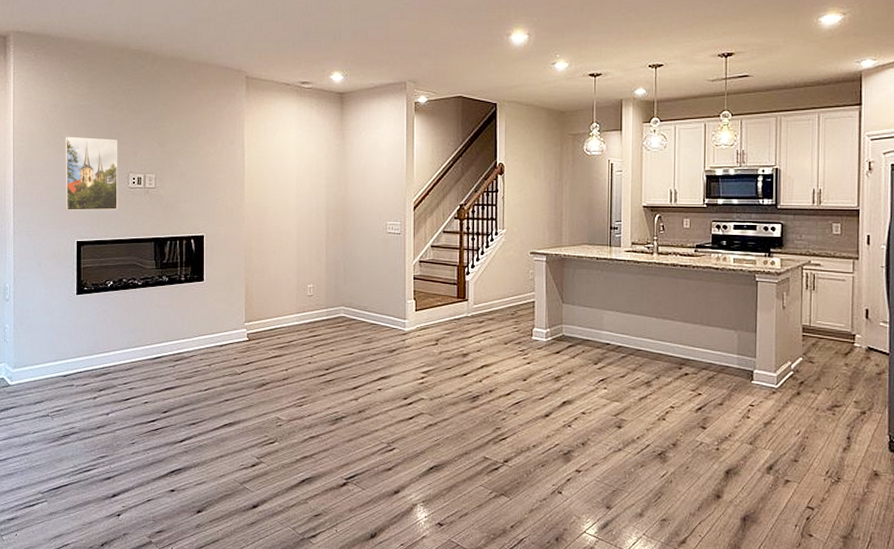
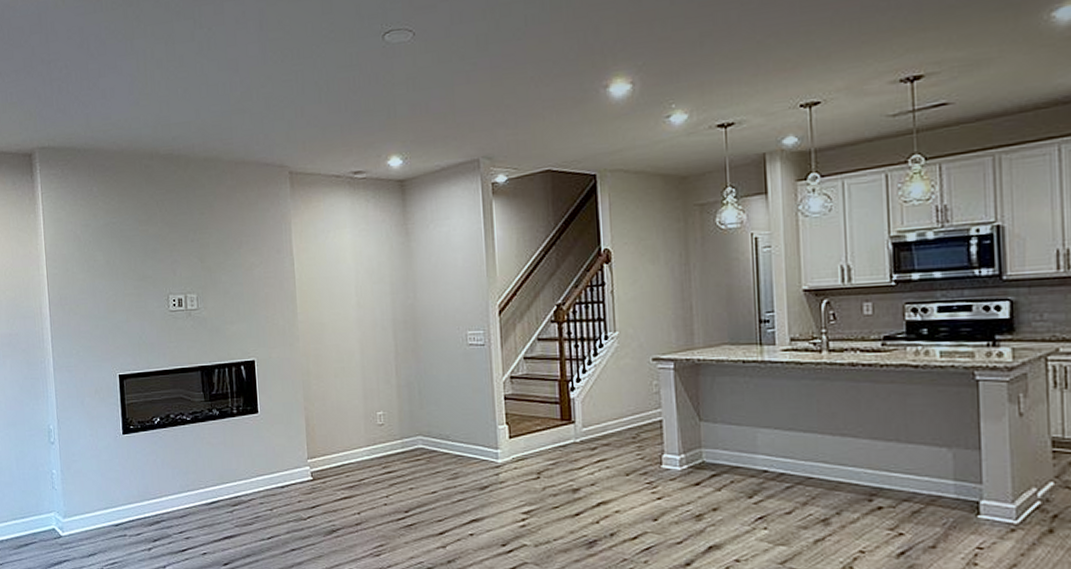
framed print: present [65,136,117,211] -> none [98,257,159,341]

